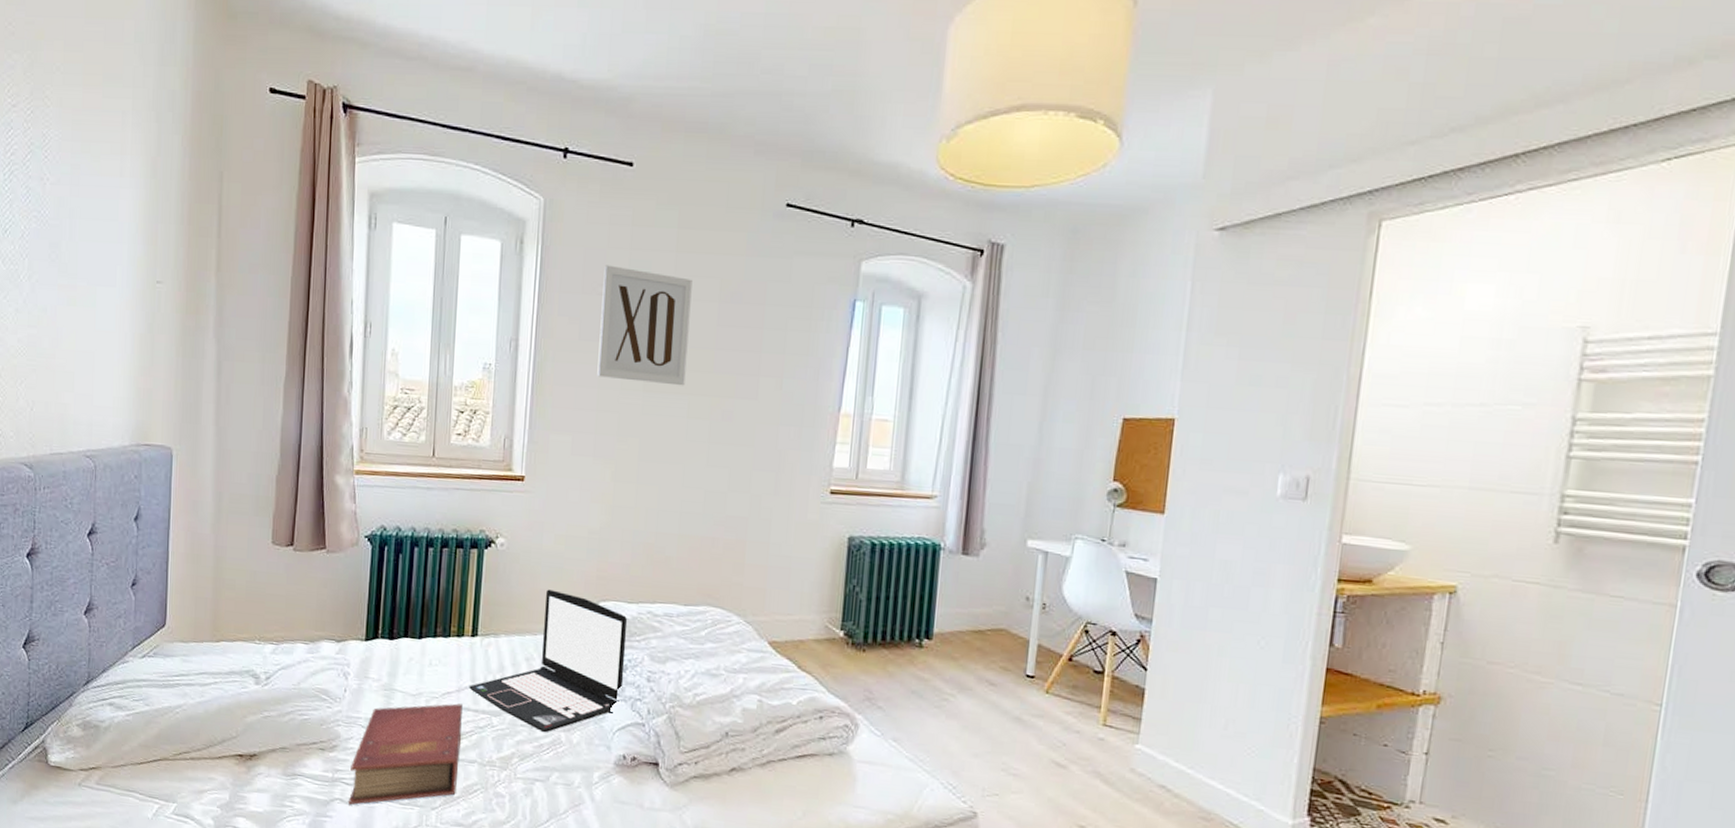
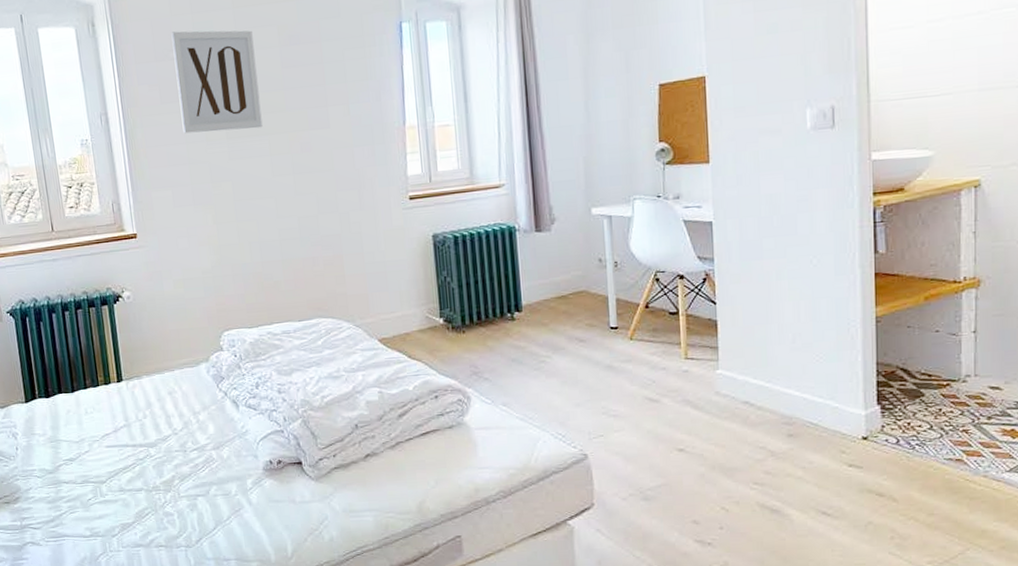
book: present [349,703,463,805] -> none [35,442,131,546]
laptop: present [469,589,628,733] -> none [124,328,259,454]

